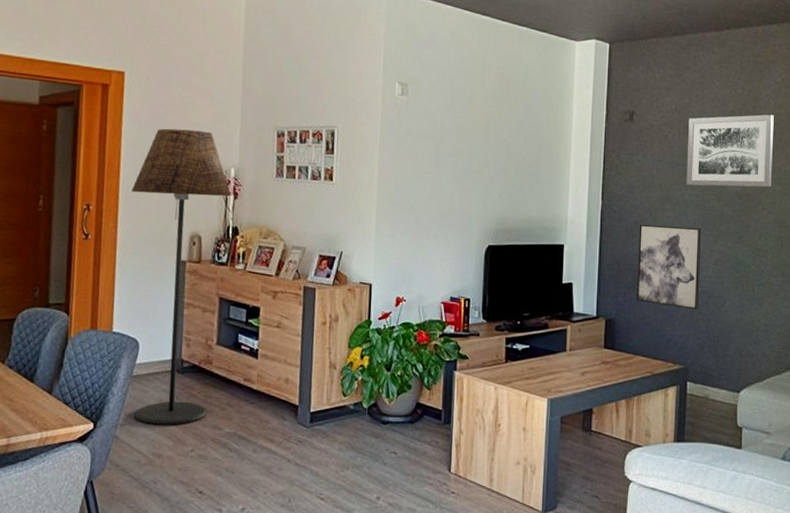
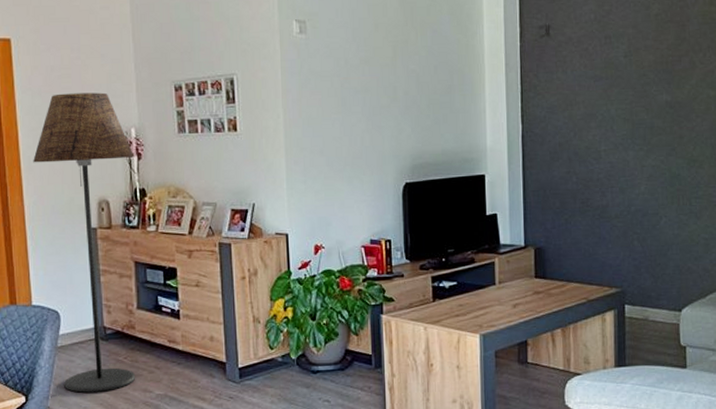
wall art: present [637,224,702,310] -> none [563,143,633,230]
wall art: present [686,114,774,187] -> none [610,13,705,100]

